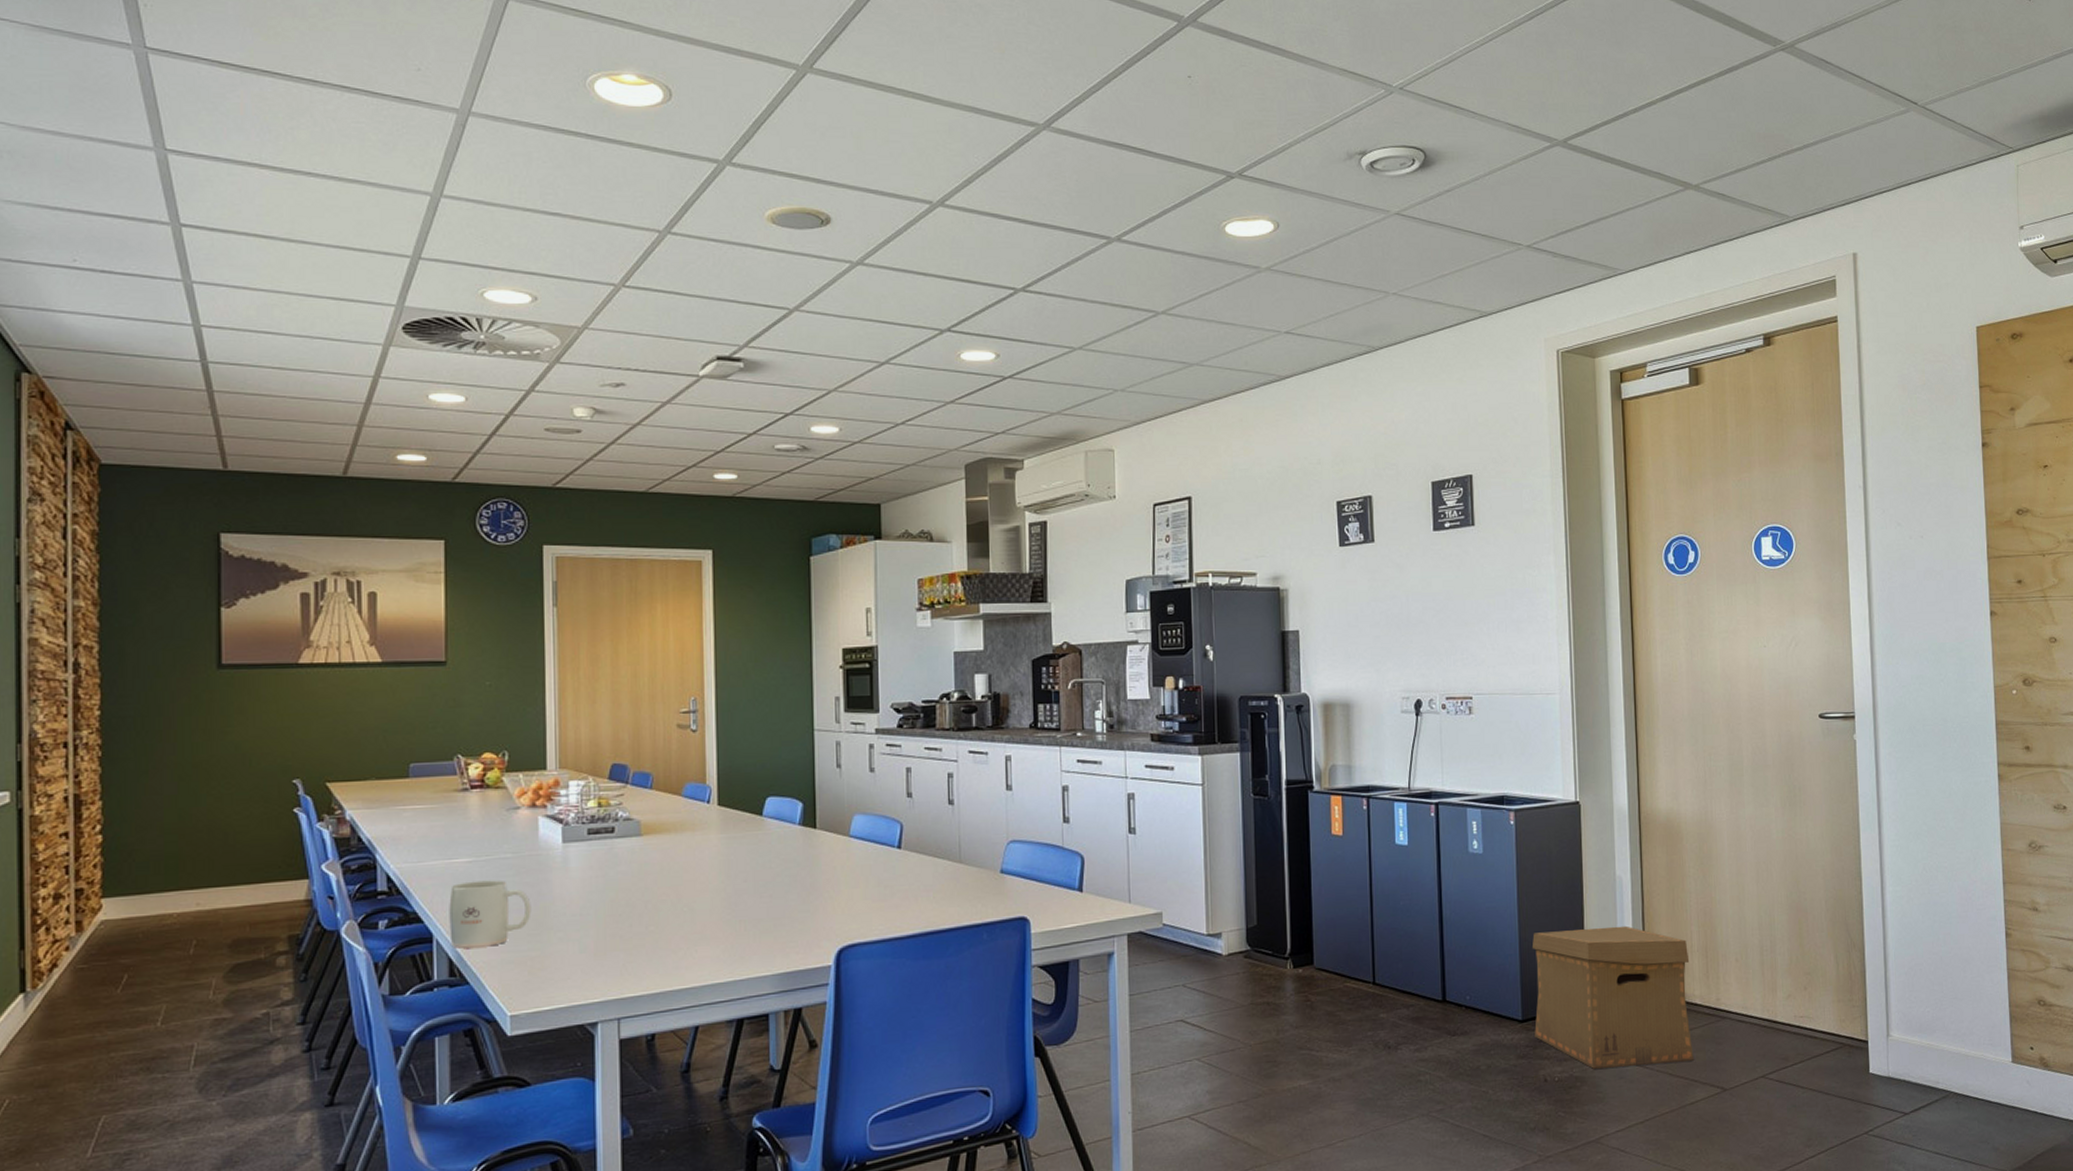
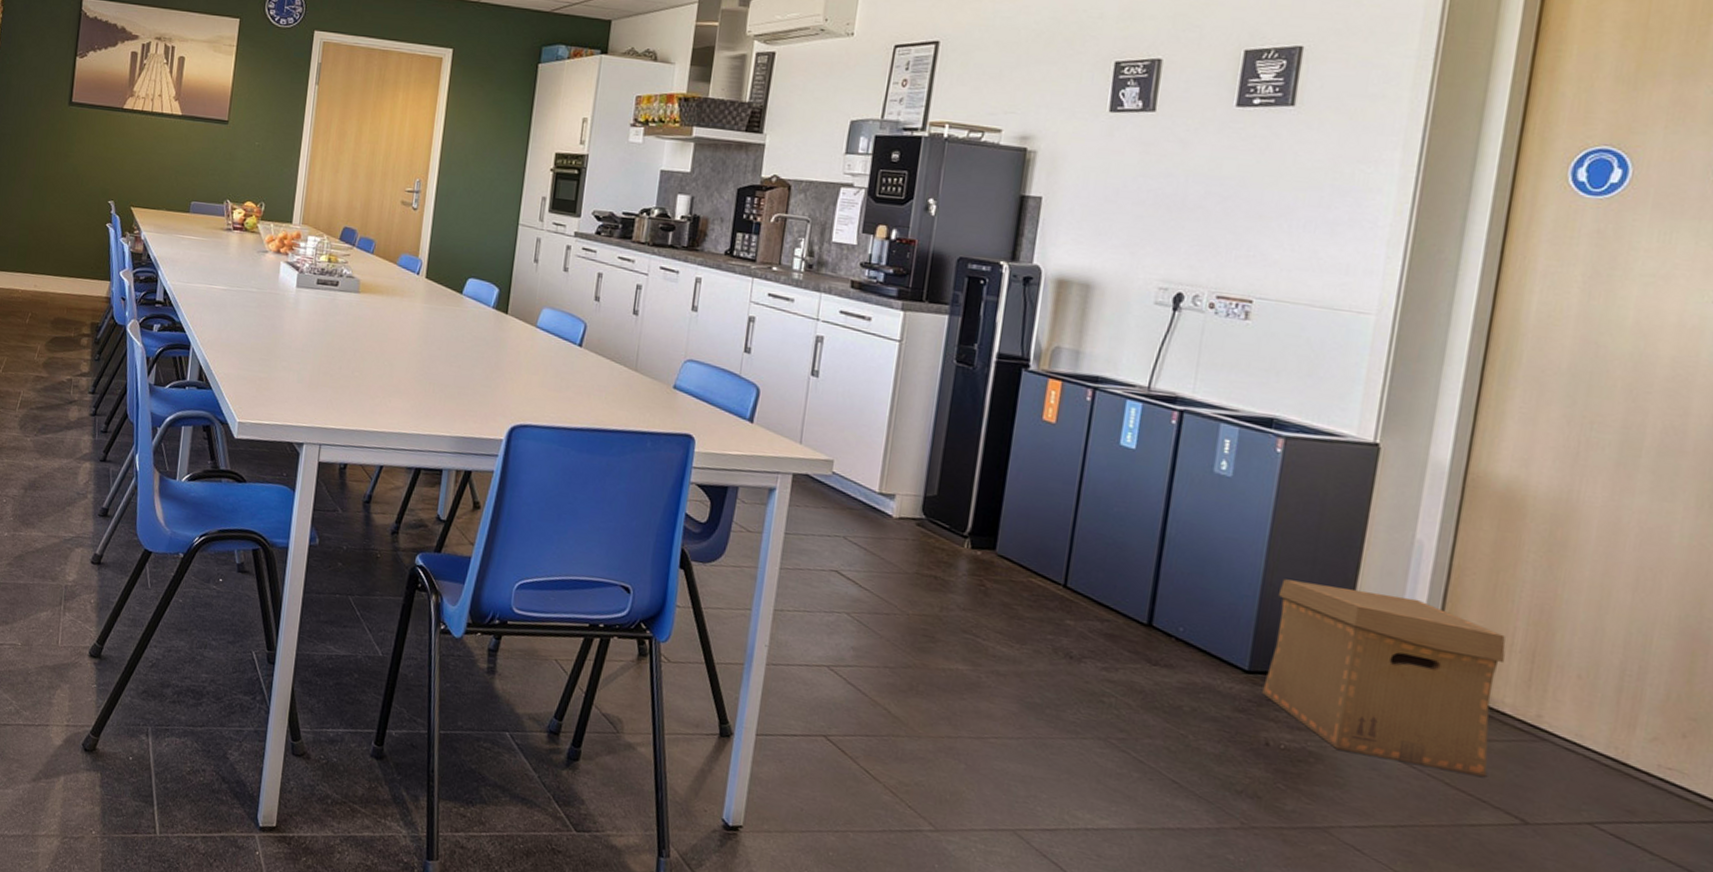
mug: present [449,880,532,949] -> none [203,305,266,363]

